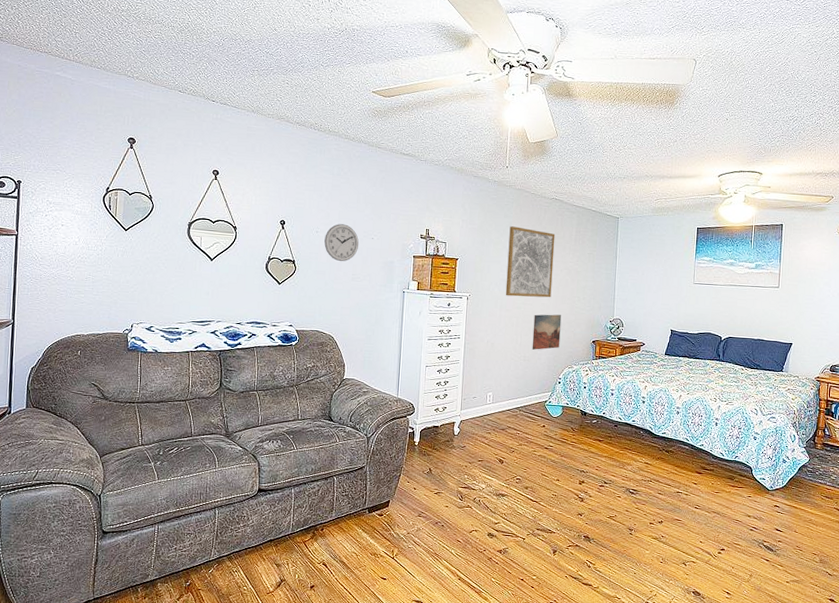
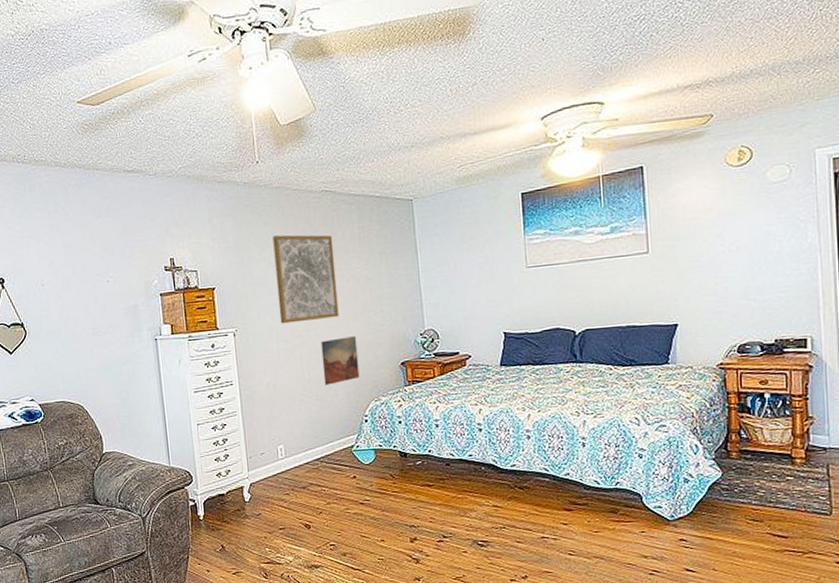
wall clock: present [324,224,359,262] -> none [52,270,94,316]

